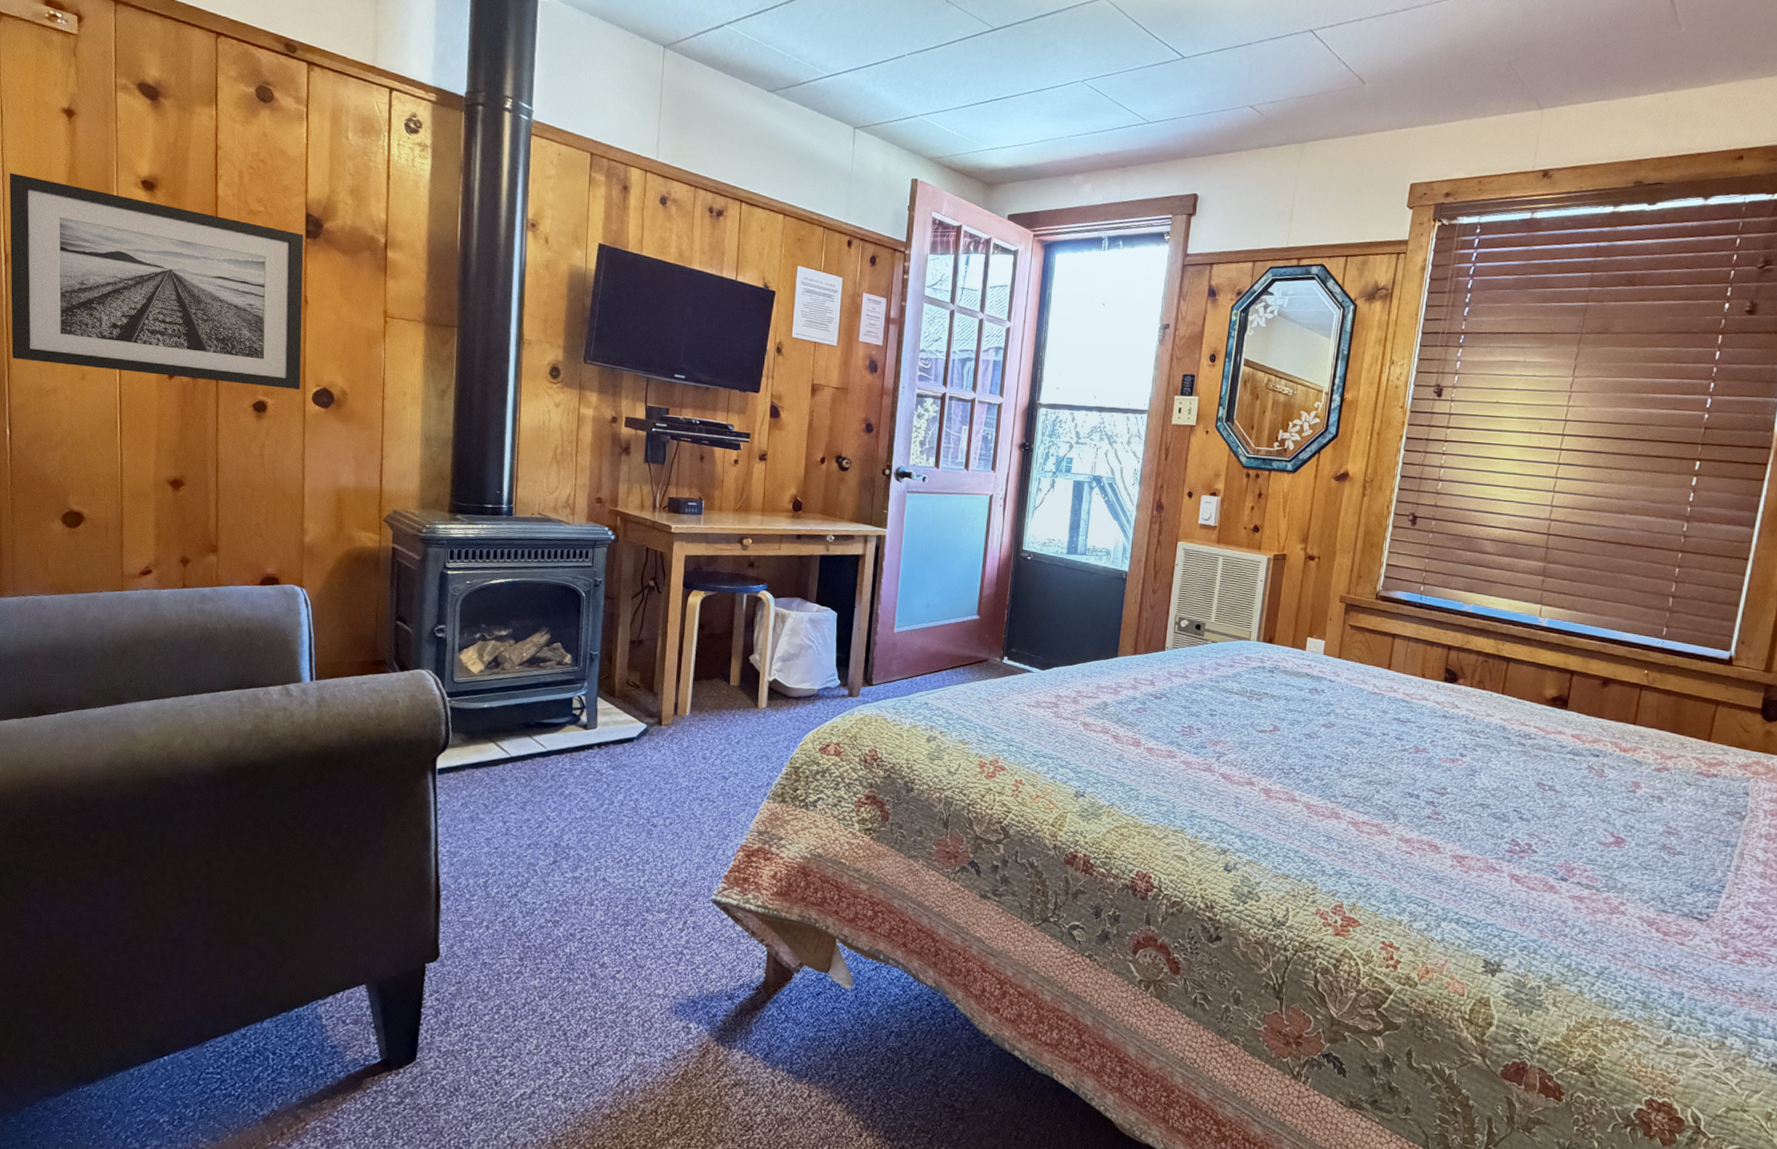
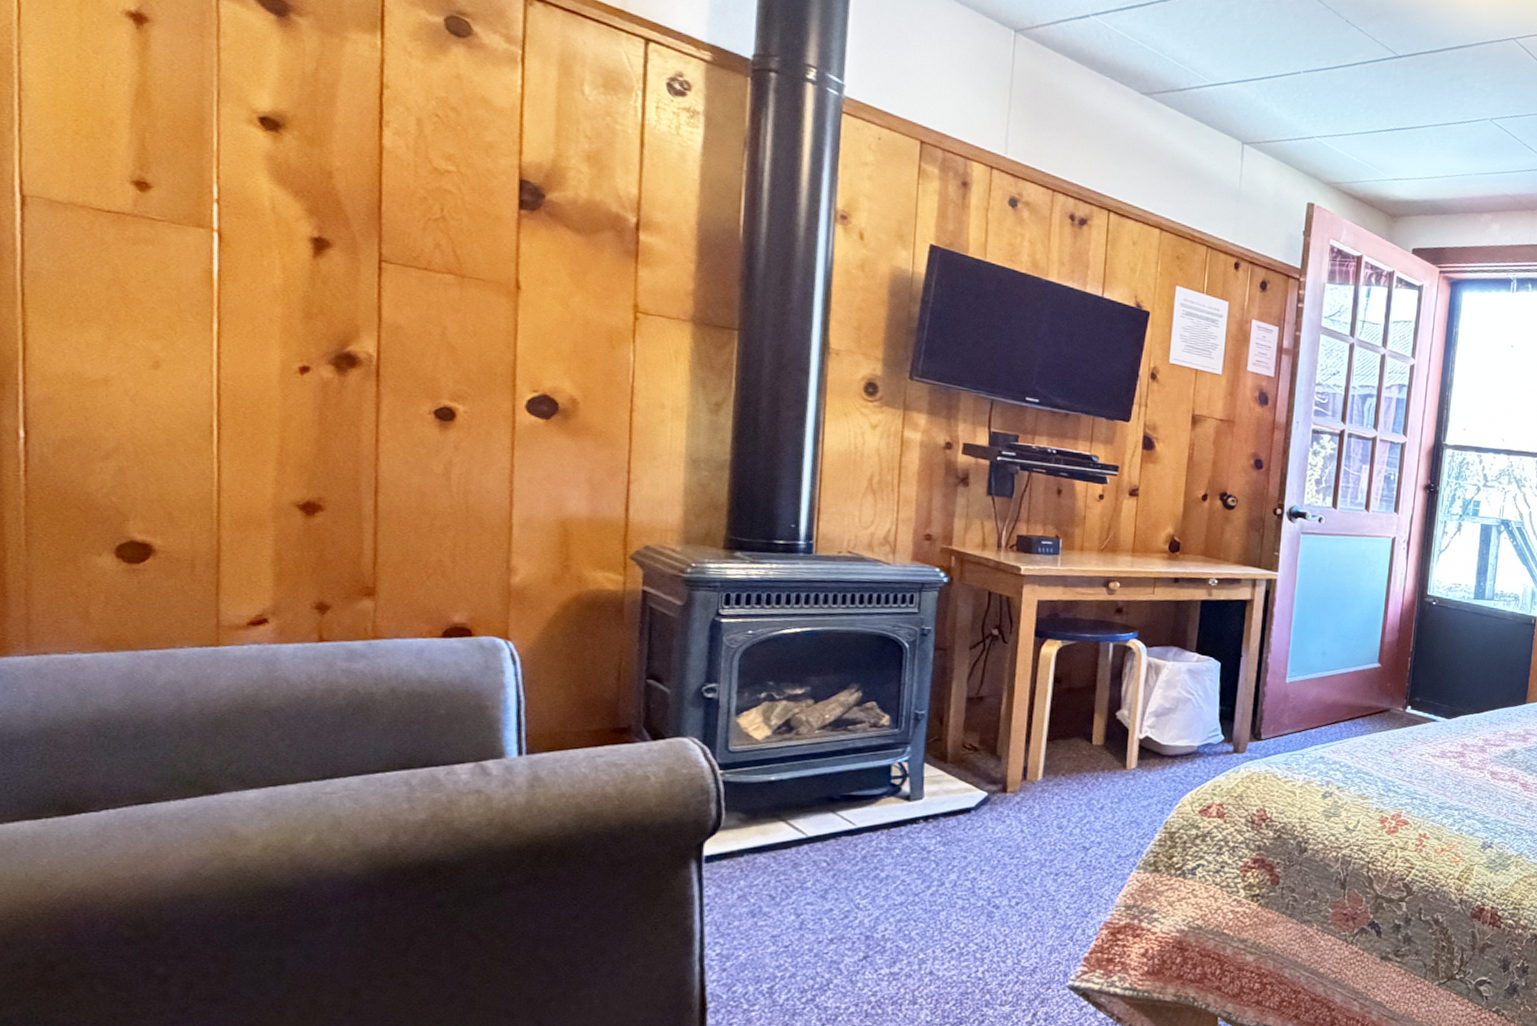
wall art: present [9,173,304,389] -> none [30,88,516,395]

